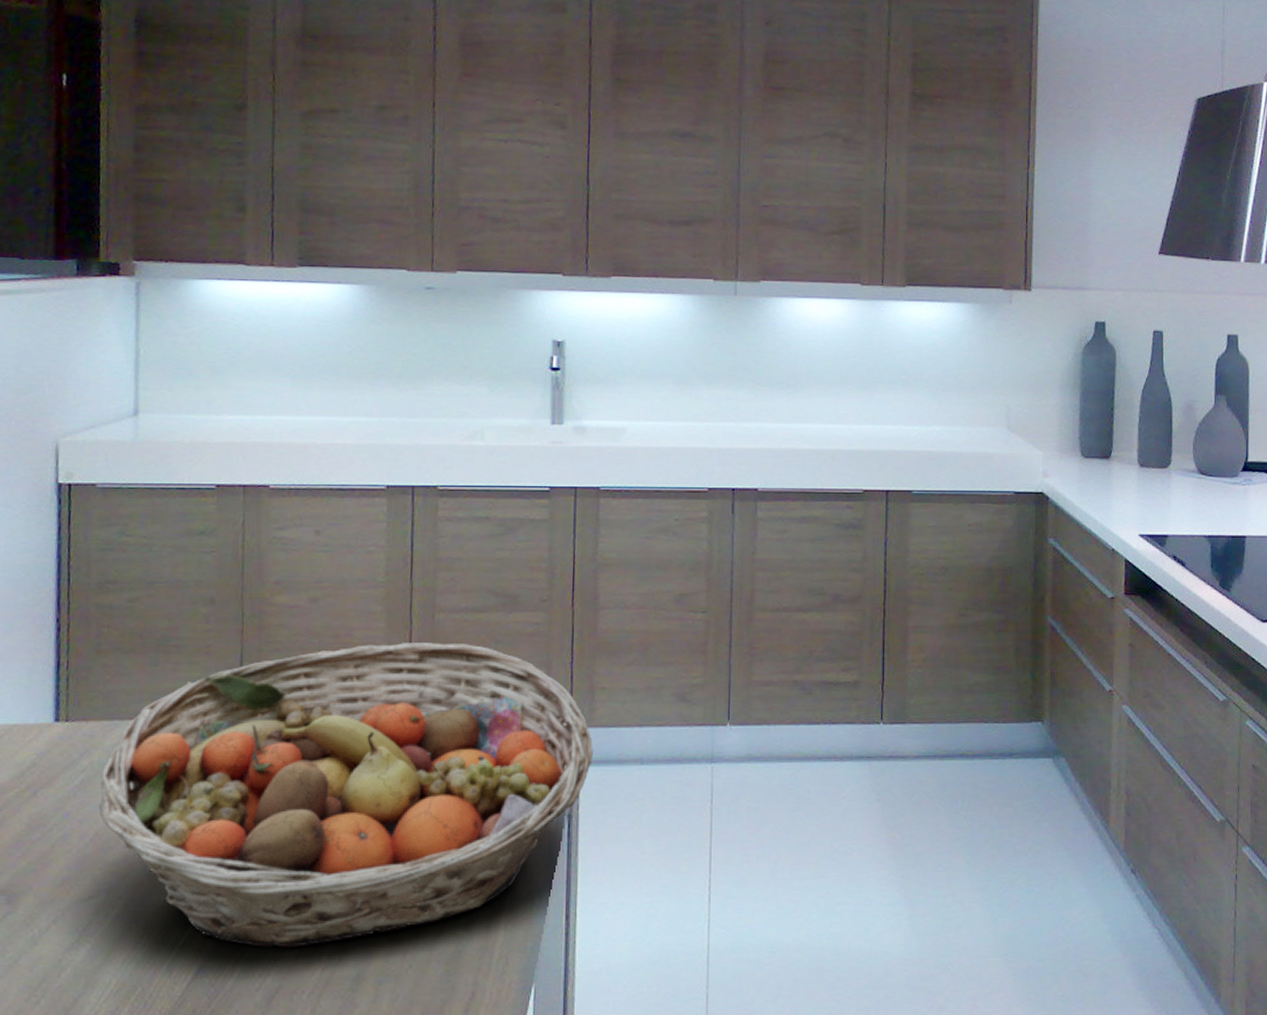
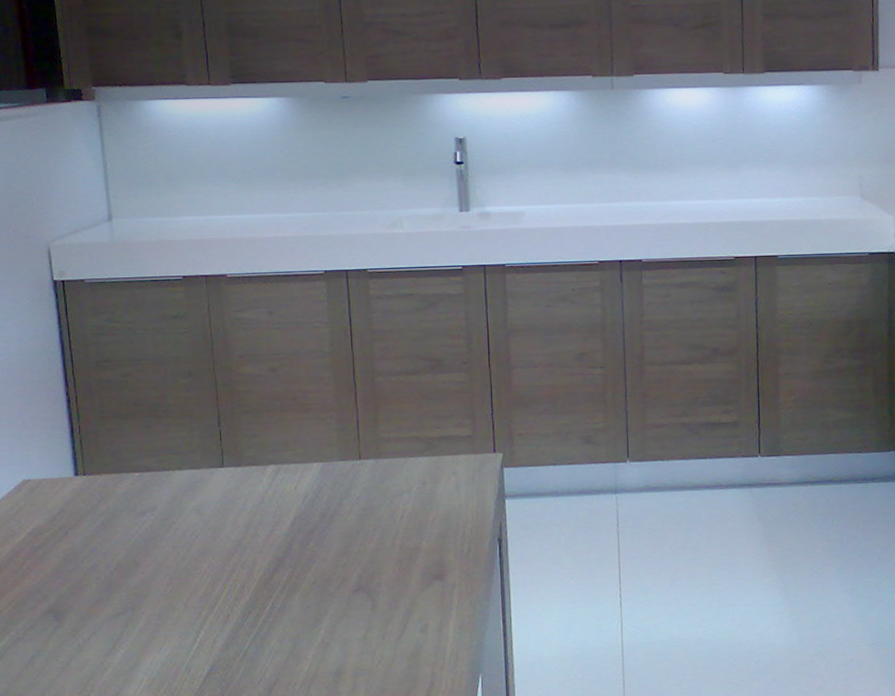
fruit basket: present [99,643,593,948] -> none [117,401,516,650]

